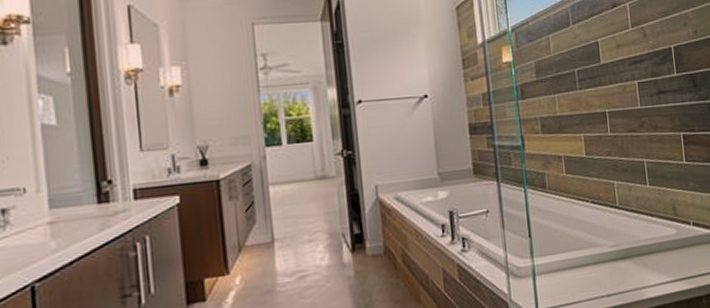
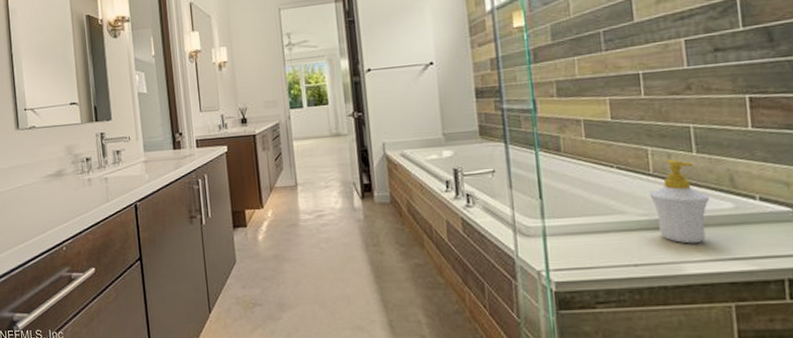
soap bottle: none [616,191,660,270] -> present [649,158,711,244]

